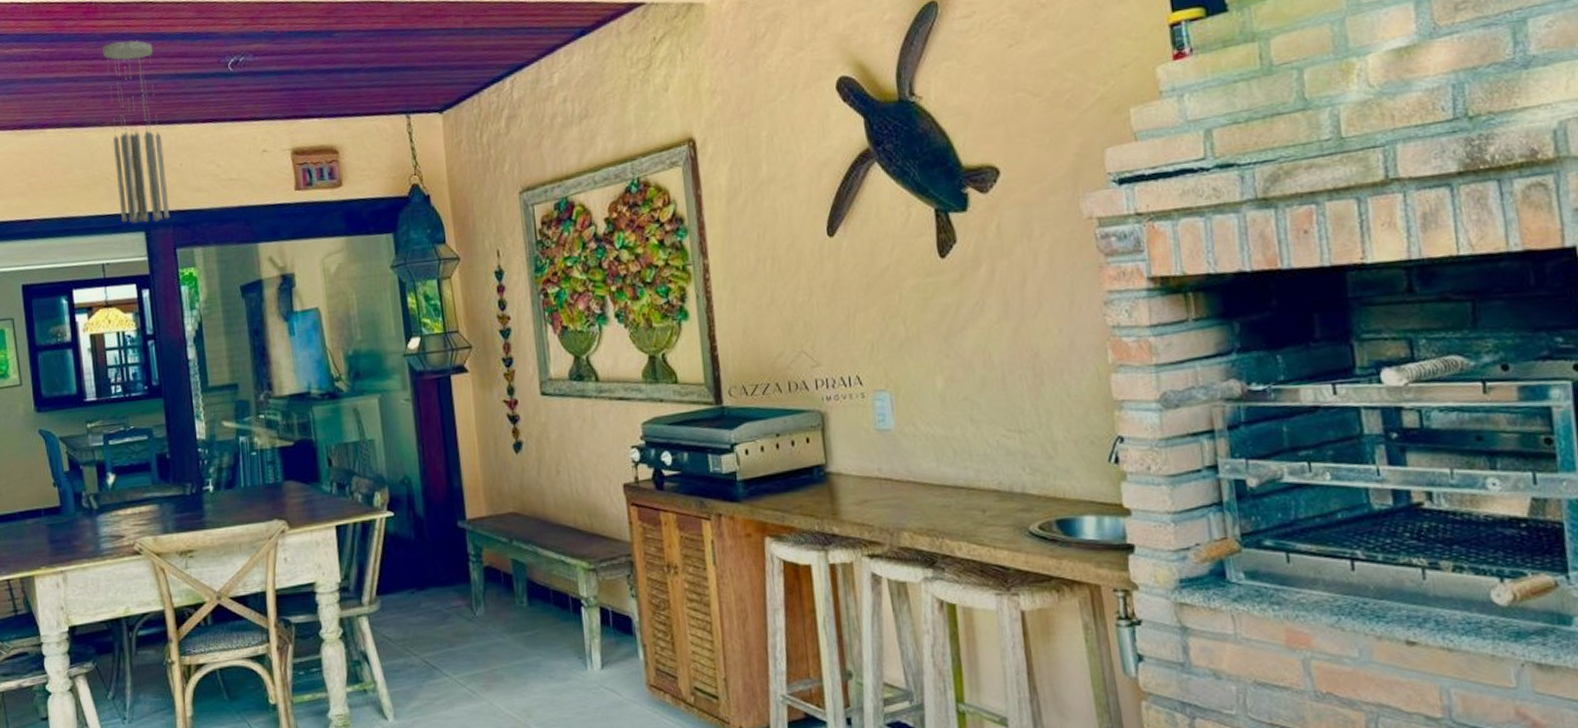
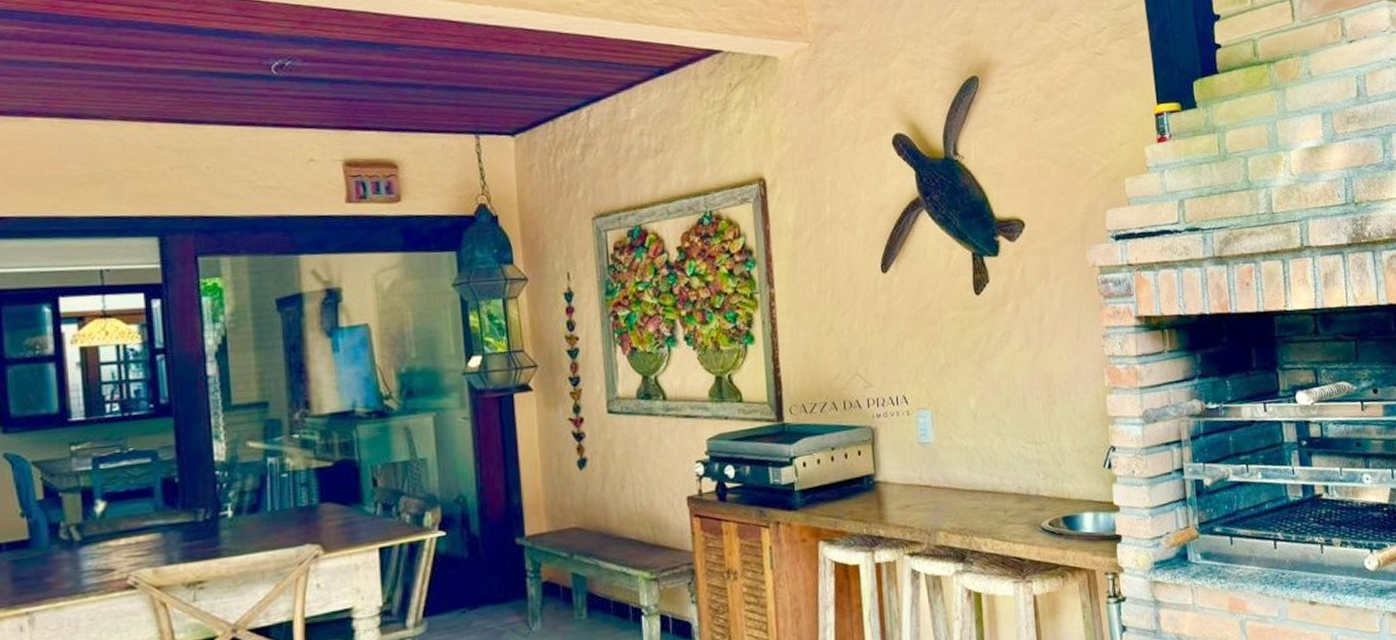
wind chime: present [103,40,170,223] -> none [113,30,191,227]

